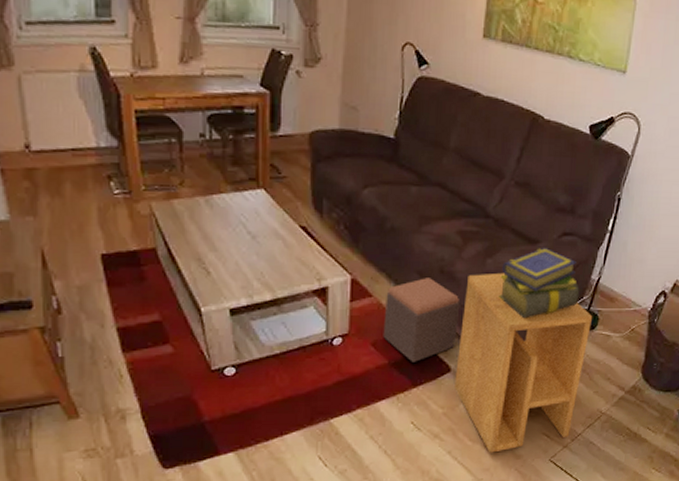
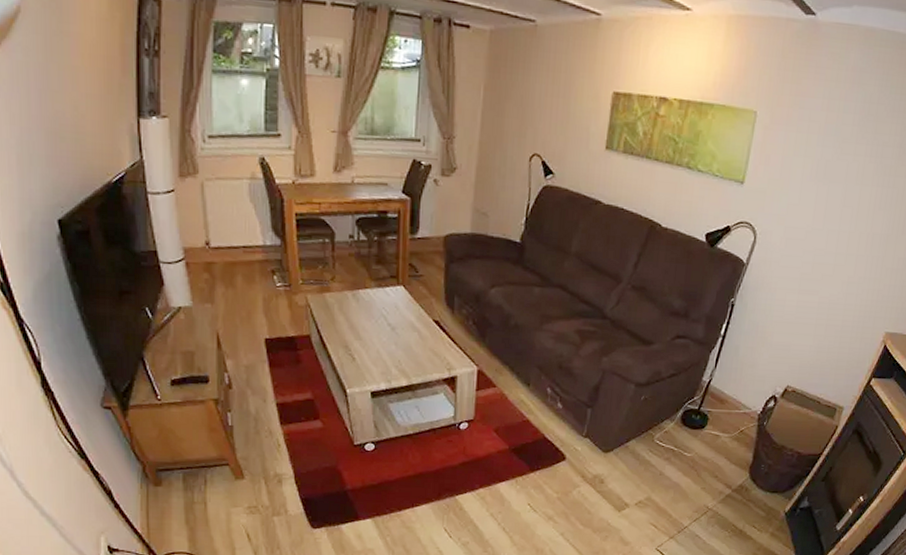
footstool: present [383,278,461,362] -> none [505,372,577,449]
side table: present [455,272,593,453] -> none [569,370,703,538]
stack of books: present [499,247,580,319] -> none [613,348,691,415]

